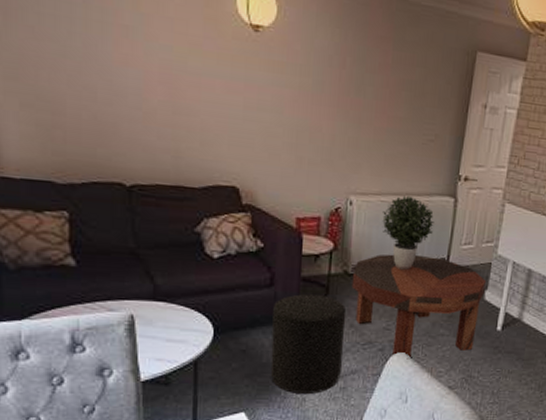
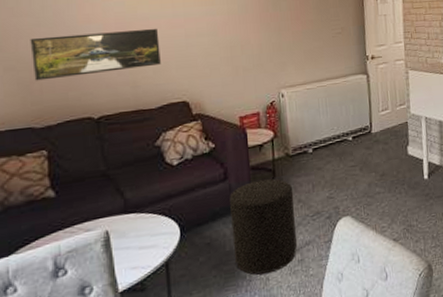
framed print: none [53,71,212,136] -> present [30,28,161,81]
coffee table: present [351,254,486,360] -> none [293,126,407,222]
potted plant: present [382,195,434,271] -> none [310,80,355,144]

